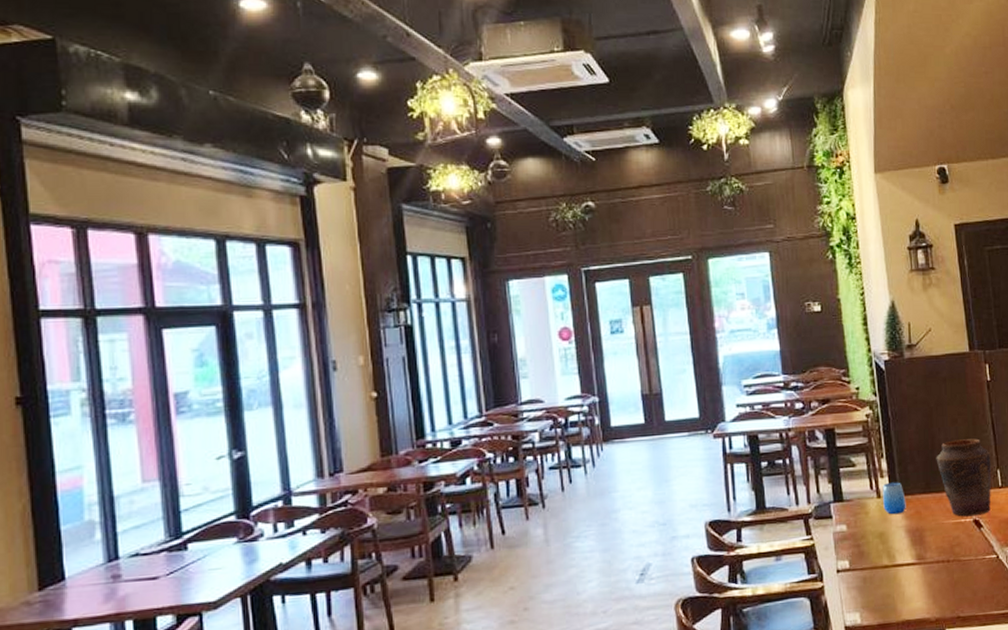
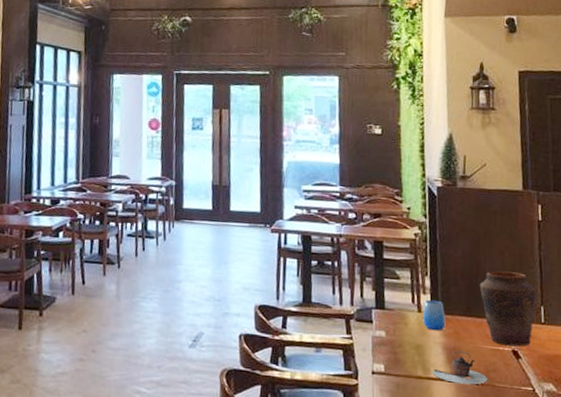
teapot: none [898,531,953,566] -> present [432,351,488,385]

